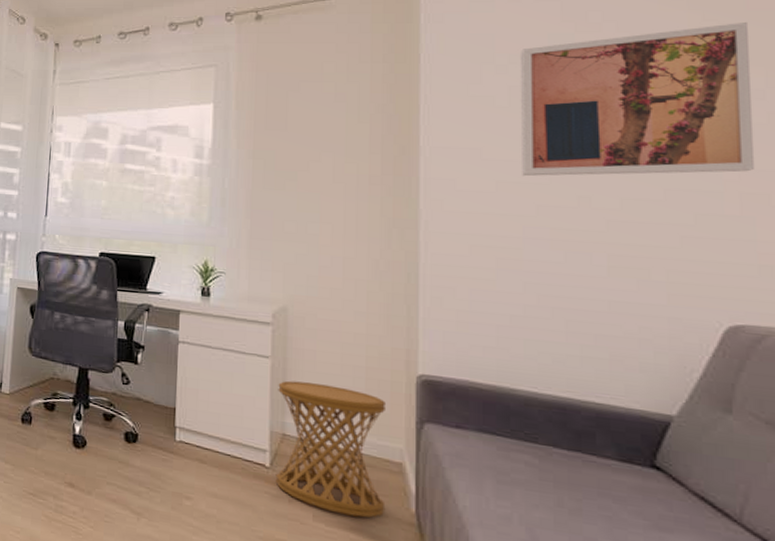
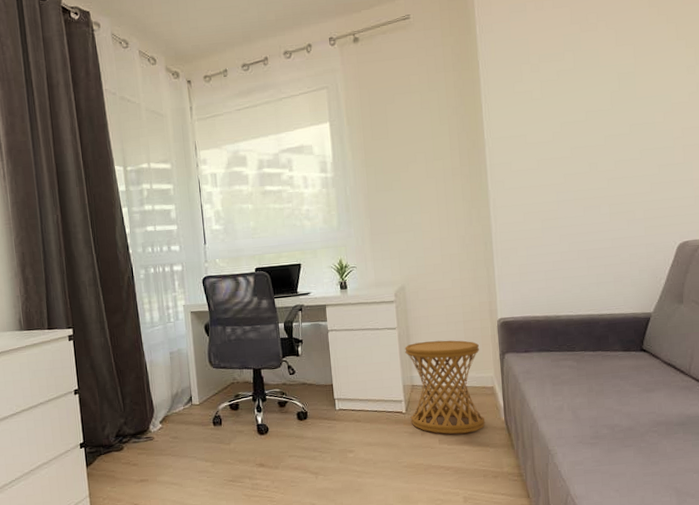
wall art: present [519,21,756,177] -> none [546,14,691,153]

